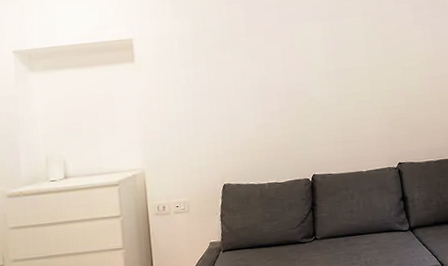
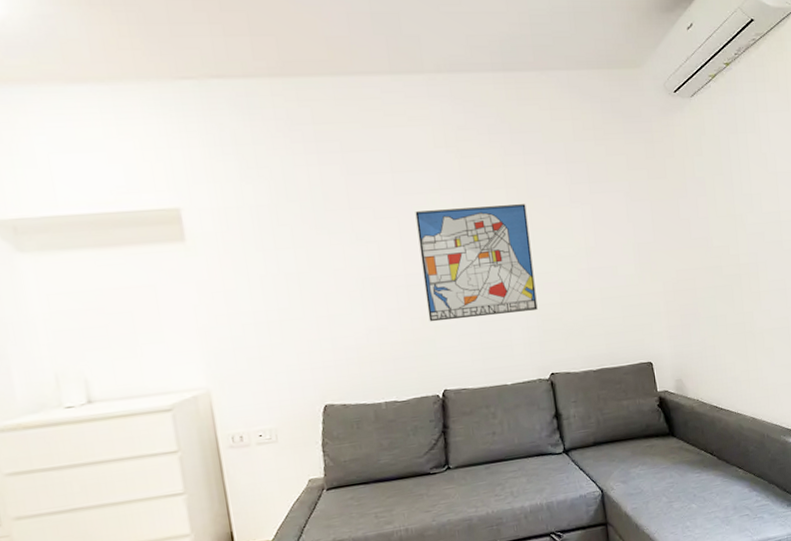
wall art: none [294,27,388,121] -> present [415,204,538,322]

